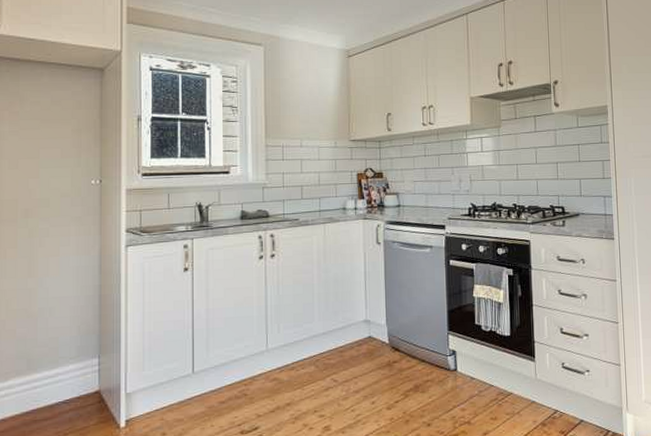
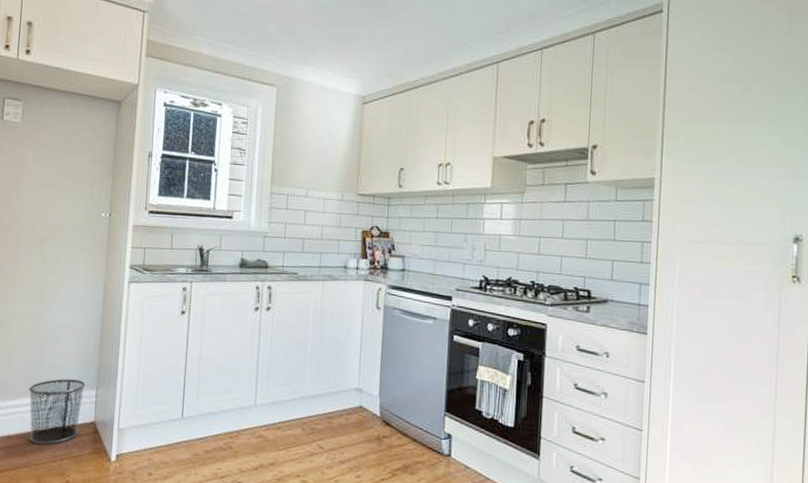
waste bin: none [22,350,87,423] -> present [29,378,86,445]

